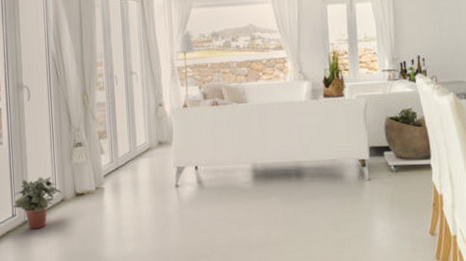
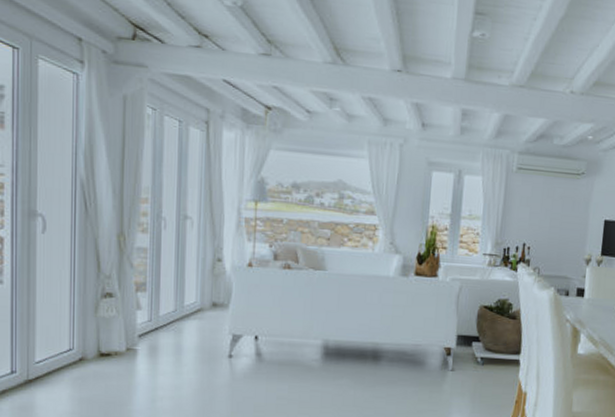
potted plant: present [13,176,62,230] -> none [13,328,81,391]

